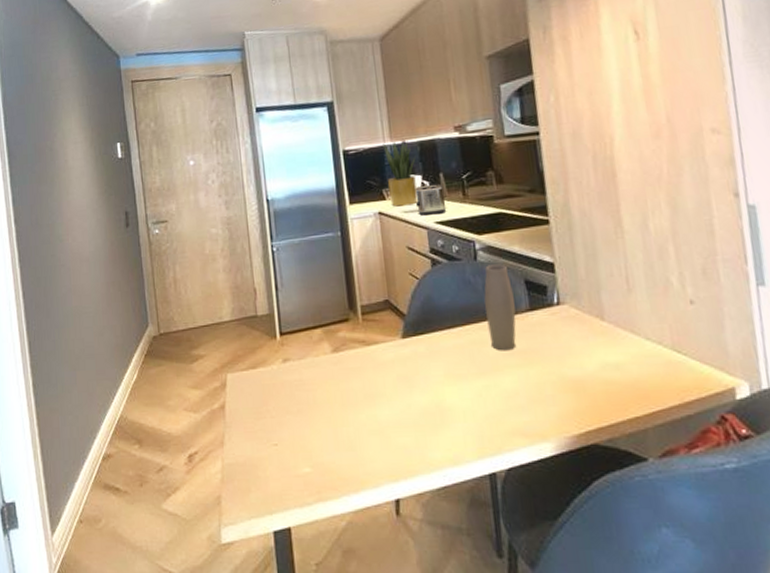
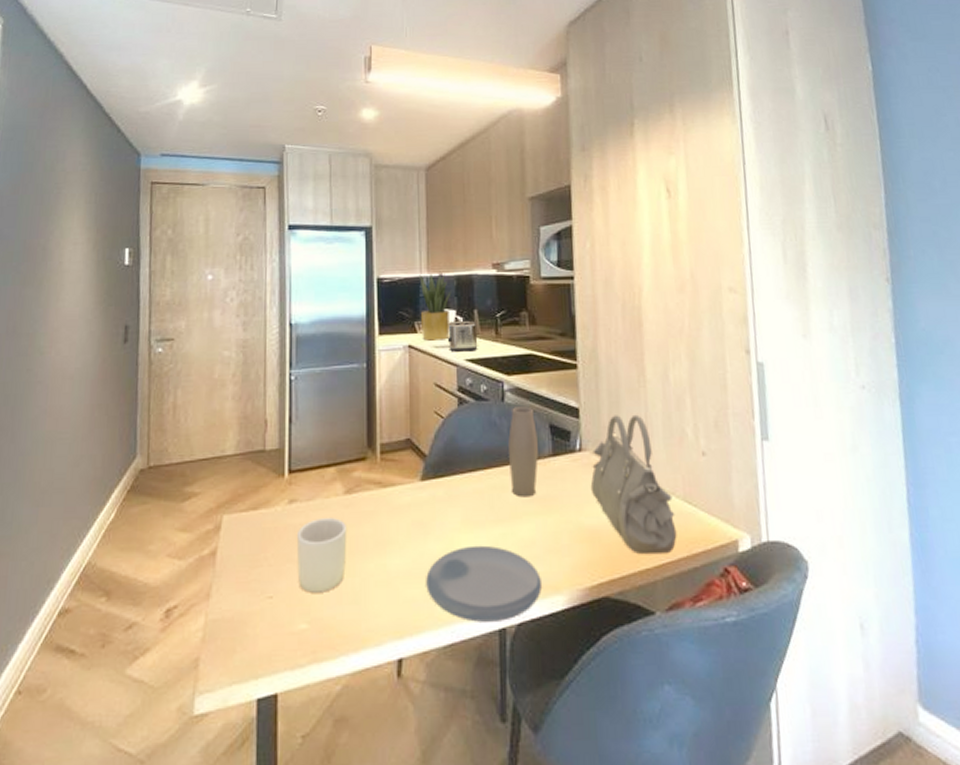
mug: none [292,373,340,441] -> present [296,517,347,593]
plate: none [415,396,529,467] -> present [426,545,542,622]
shoulder bag: none [571,266,667,404] -> present [590,414,677,555]

